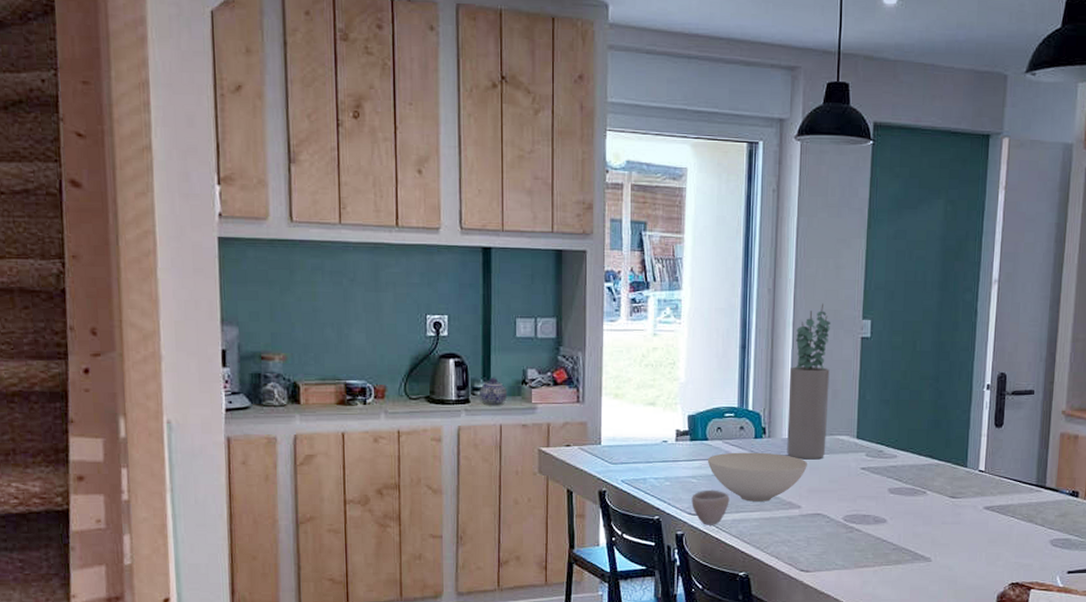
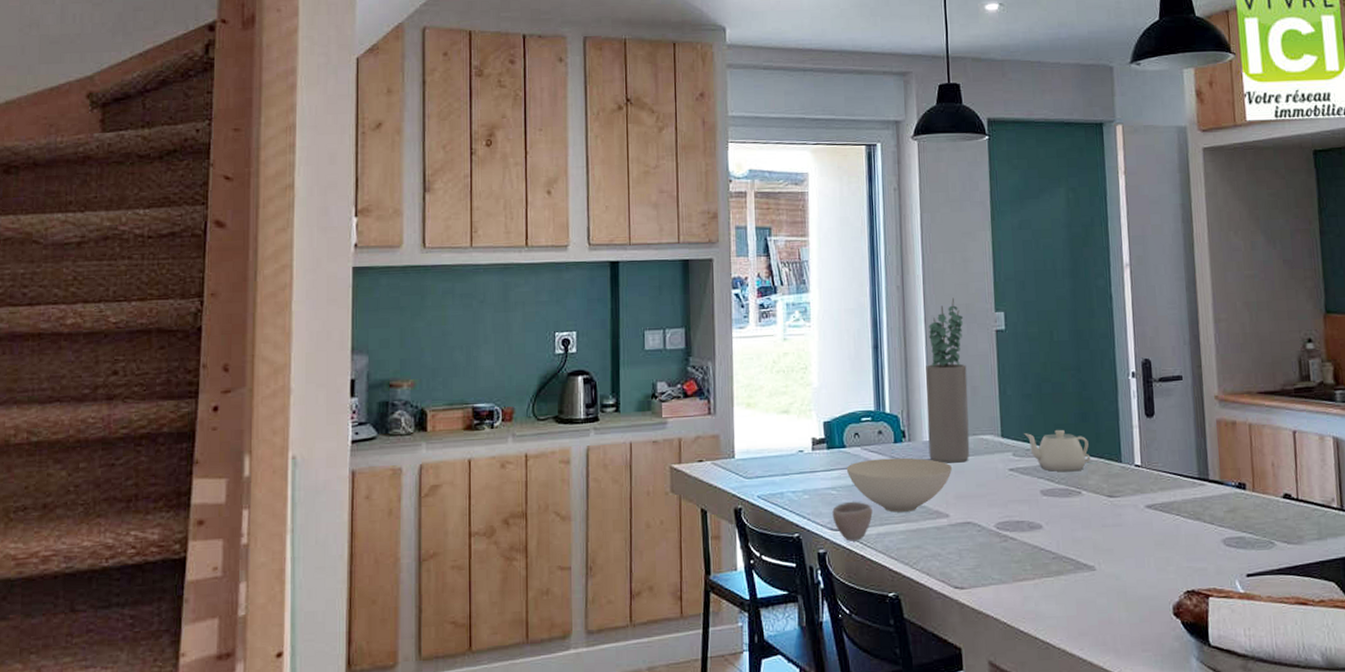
teapot: present [480,377,508,406] -> none [609,392,637,423]
teapot: none [878,434,939,472] -> present [1024,429,1091,472]

